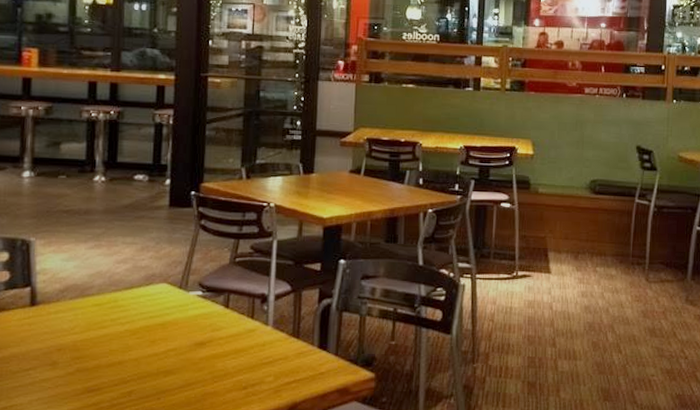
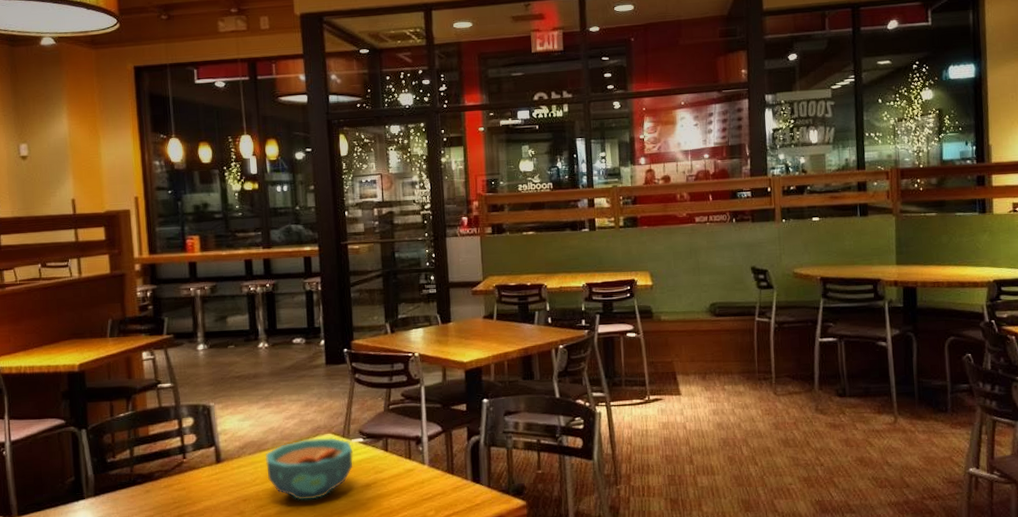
bowl: none [88,287,190,355] -> present [266,438,354,501]

